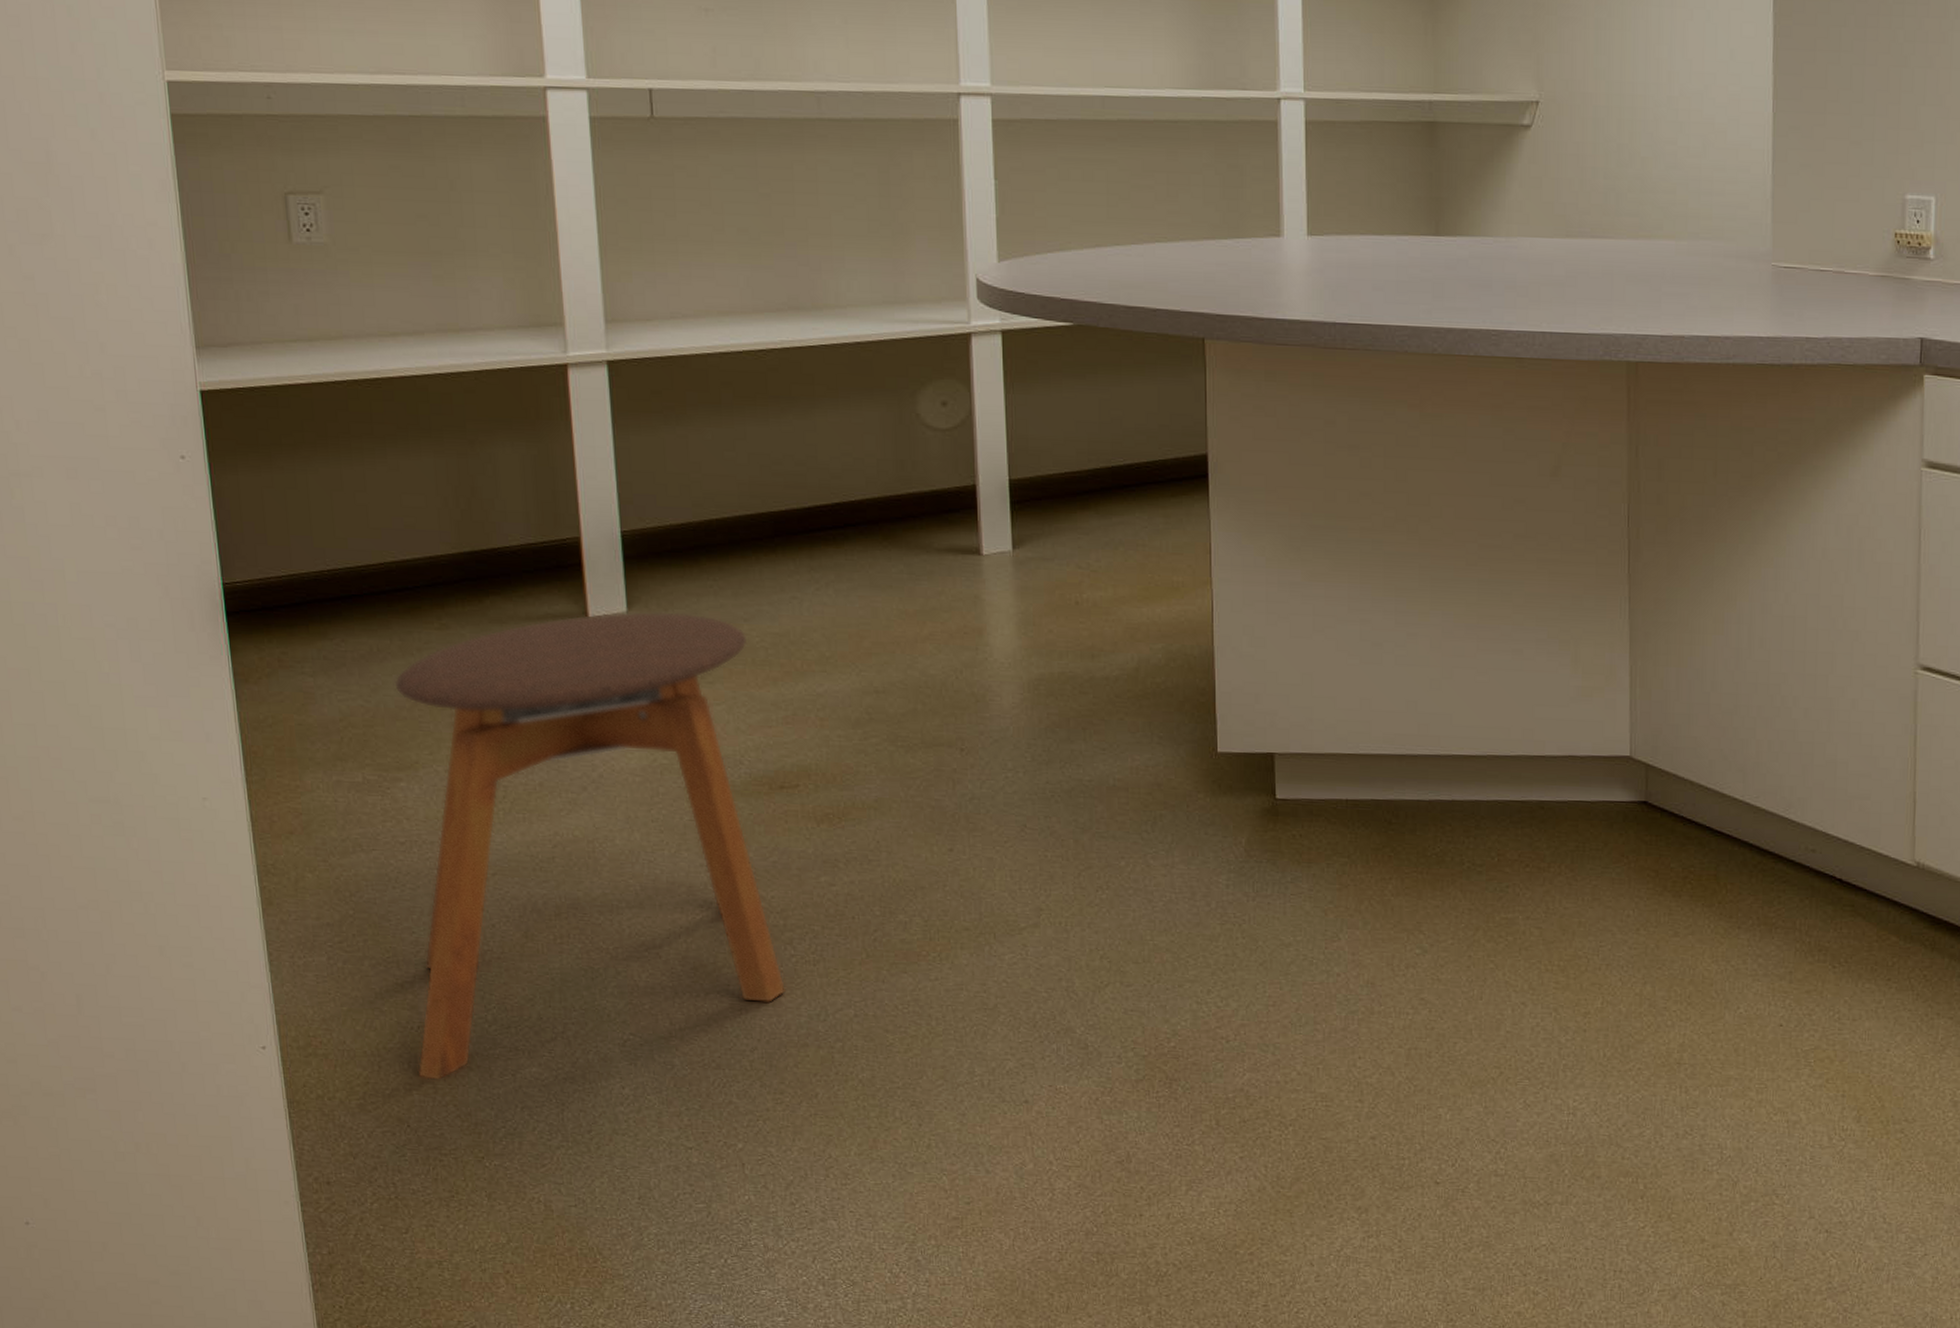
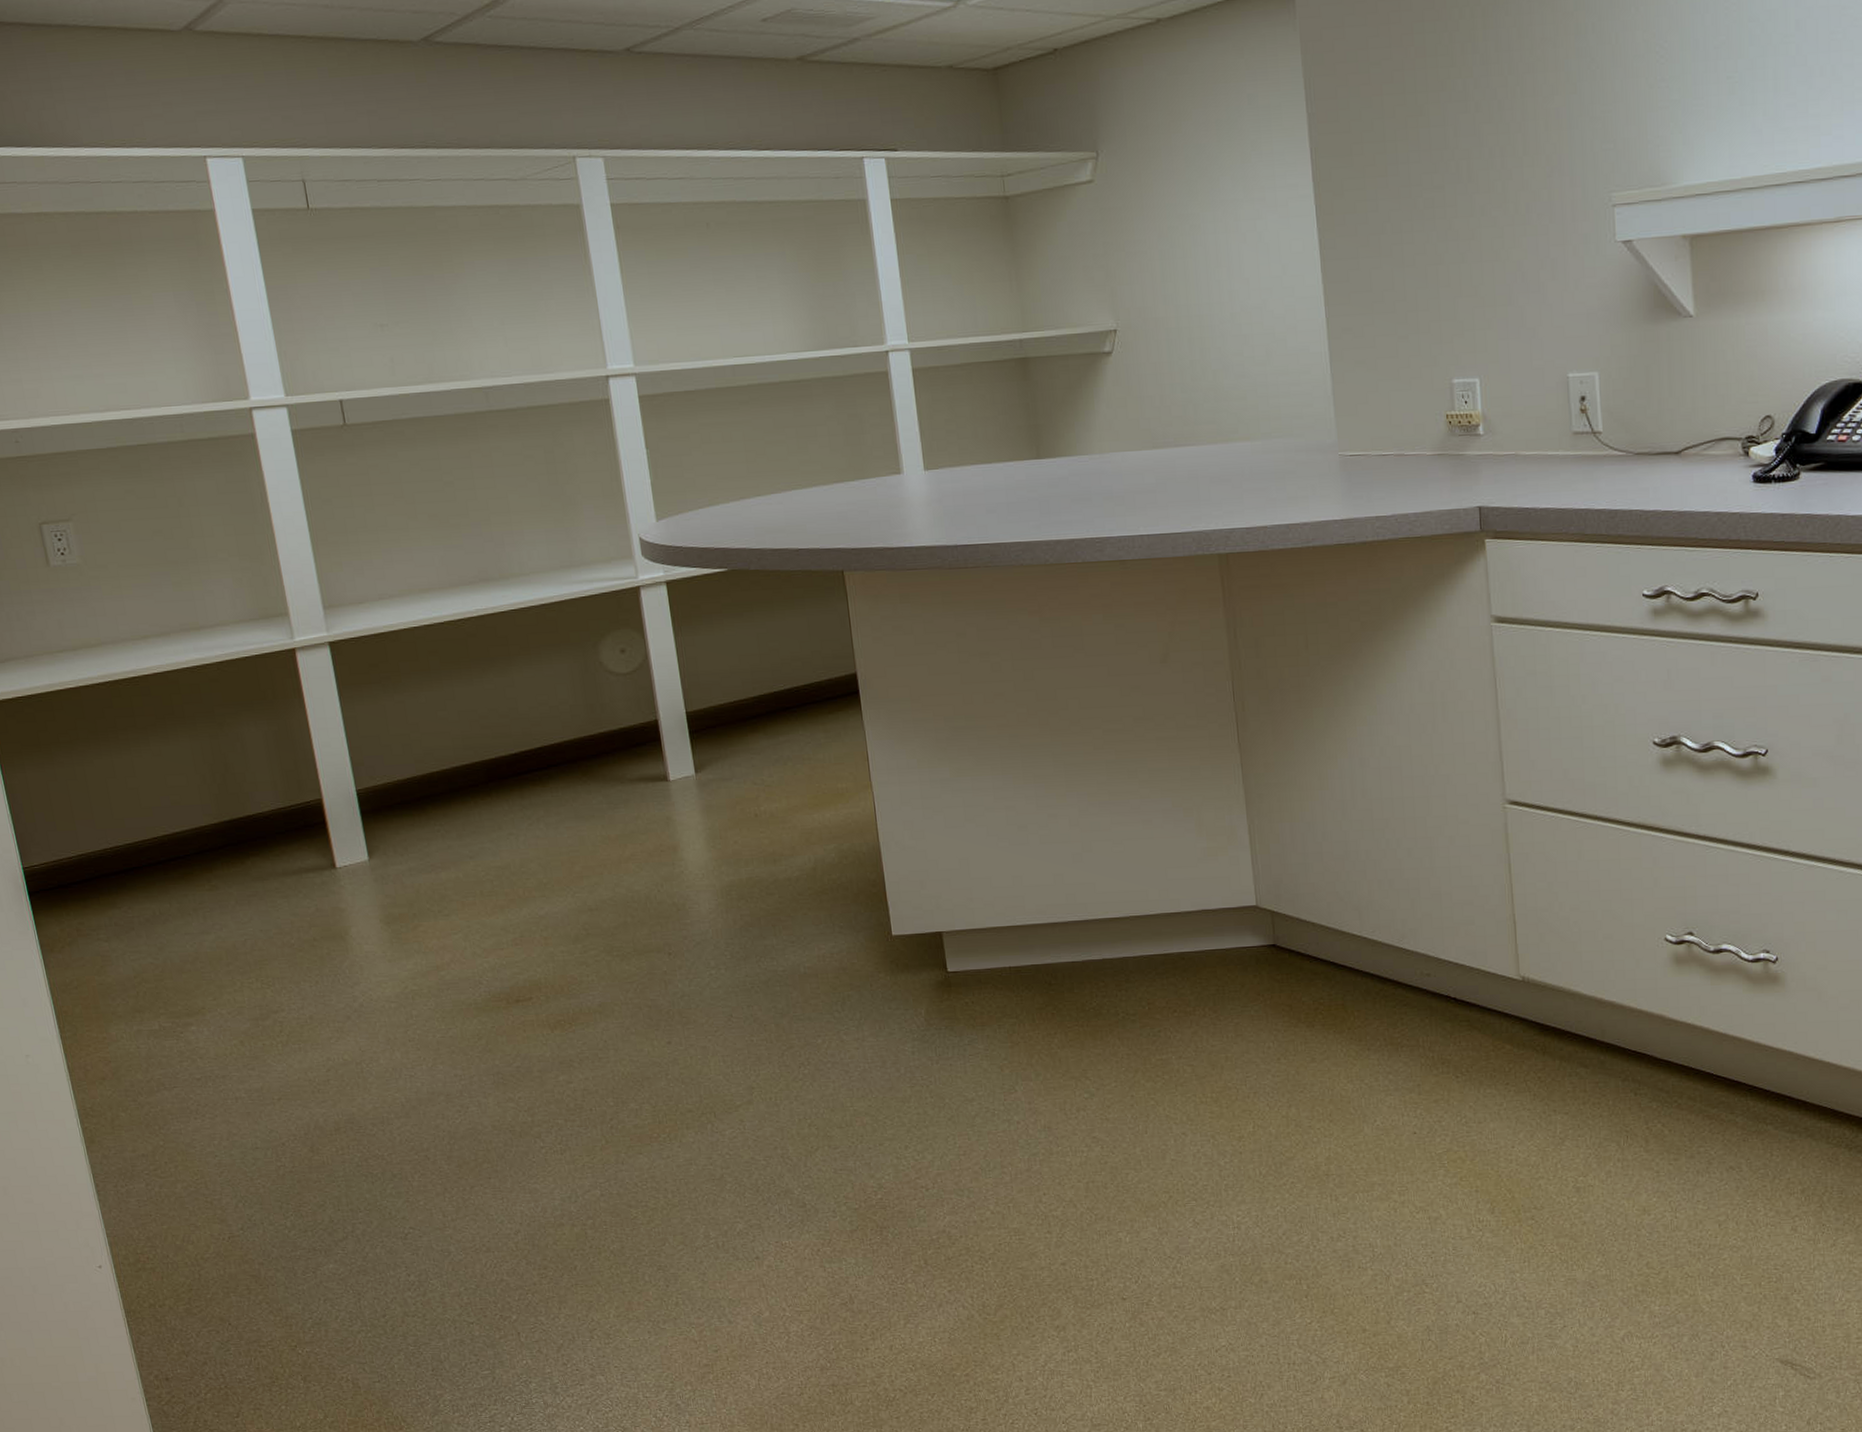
stool: present [394,611,787,1081] -> none [177,856,540,1283]

